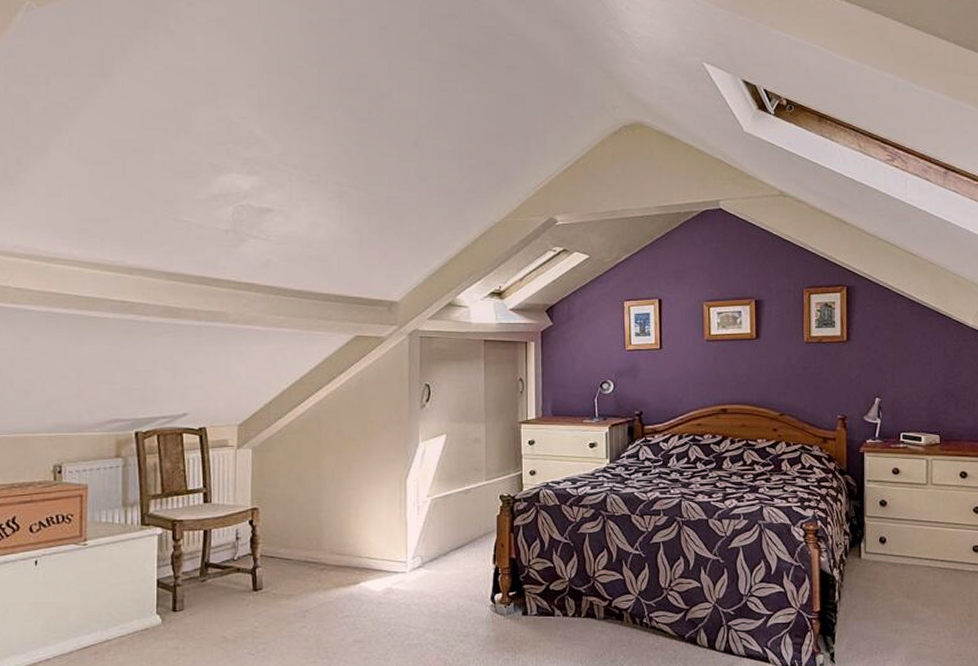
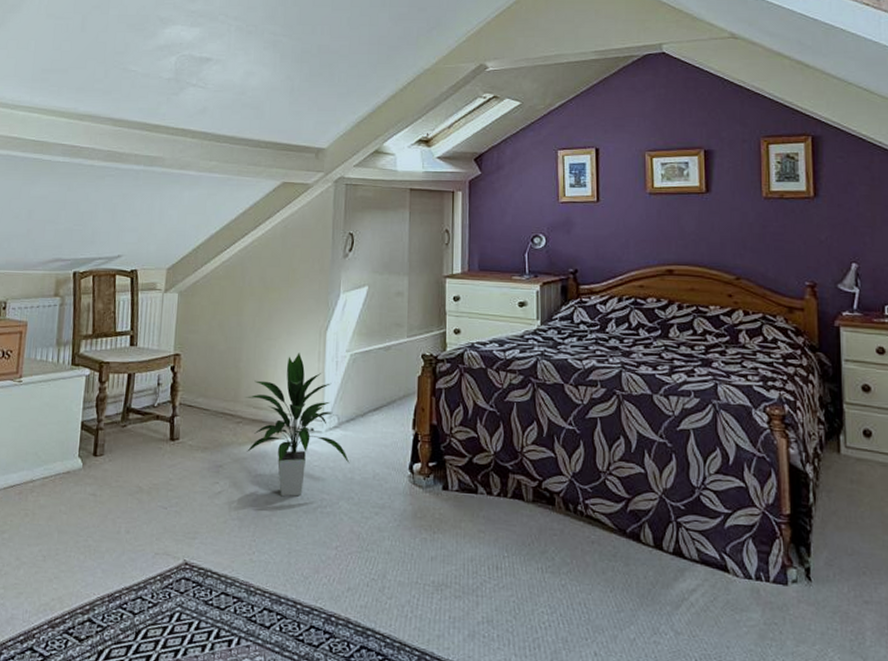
indoor plant: none [328,500,434,634] -> present [245,353,350,497]

